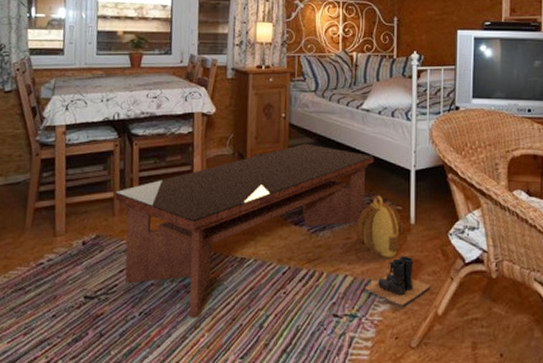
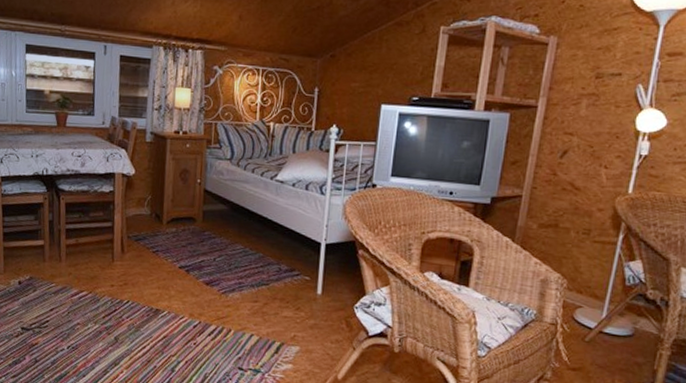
coffee table: present [114,143,375,318] -> none [45,209,286,357]
backpack: present [356,195,404,258] -> none [263,264,310,324]
boots: present [364,256,431,306] -> none [269,322,333,368]

